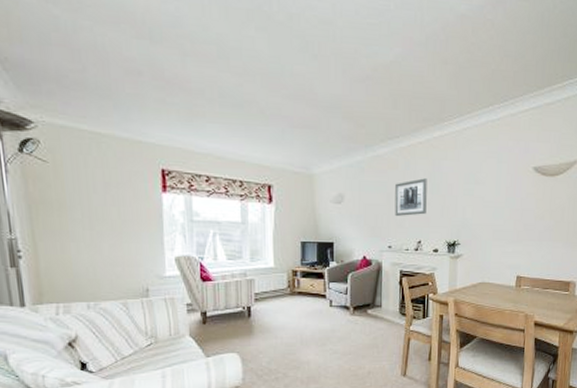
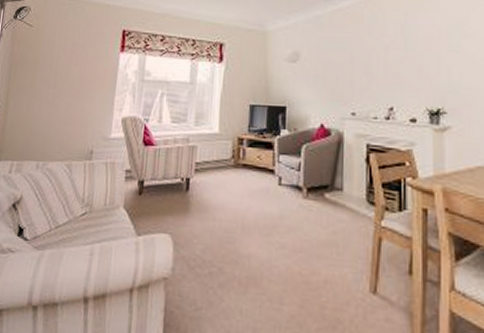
wall art: present [395,178,427,216] -> none [359,33,399,77]

